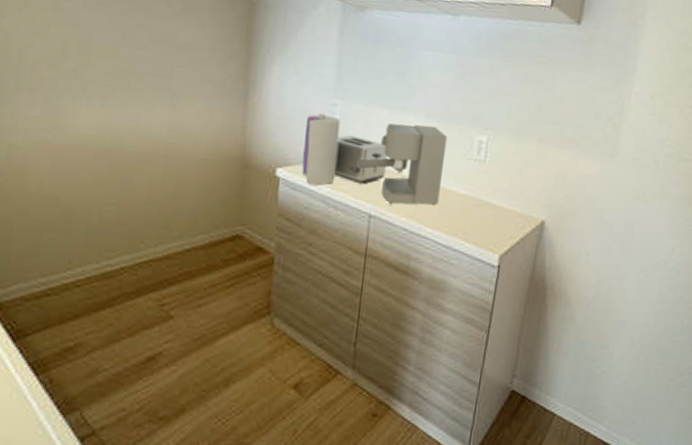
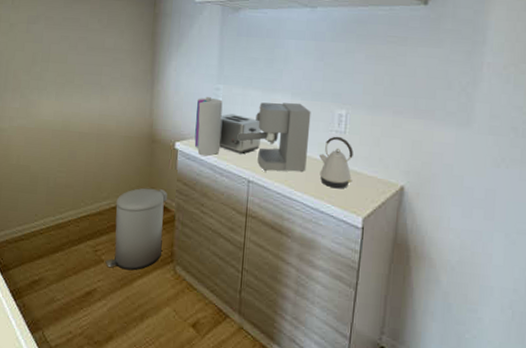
pedal bin: none [175,224,264,327] -> present [105,187,167,271]
kettle: none [453,165,493,224] -> present [318,136,353,189]

